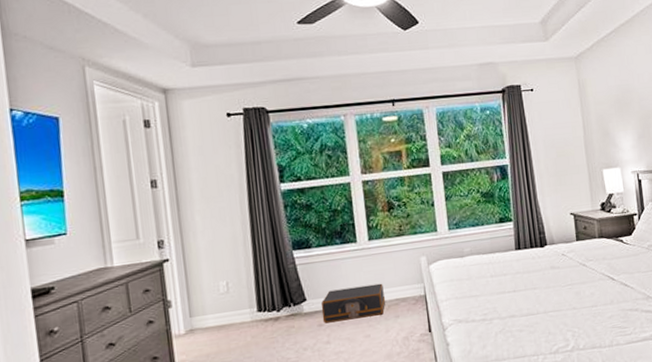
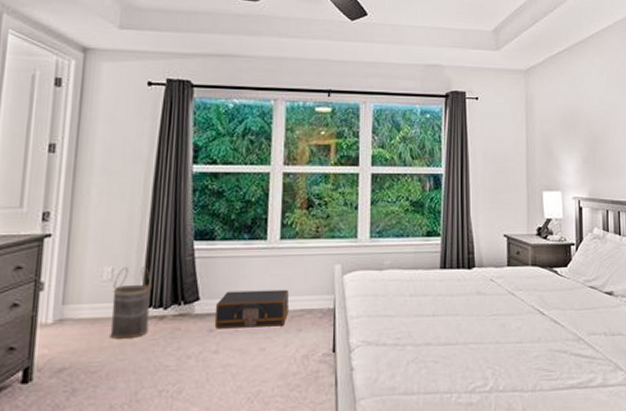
basket: none [230,278,268,341] -> present [110,267,152,339]

